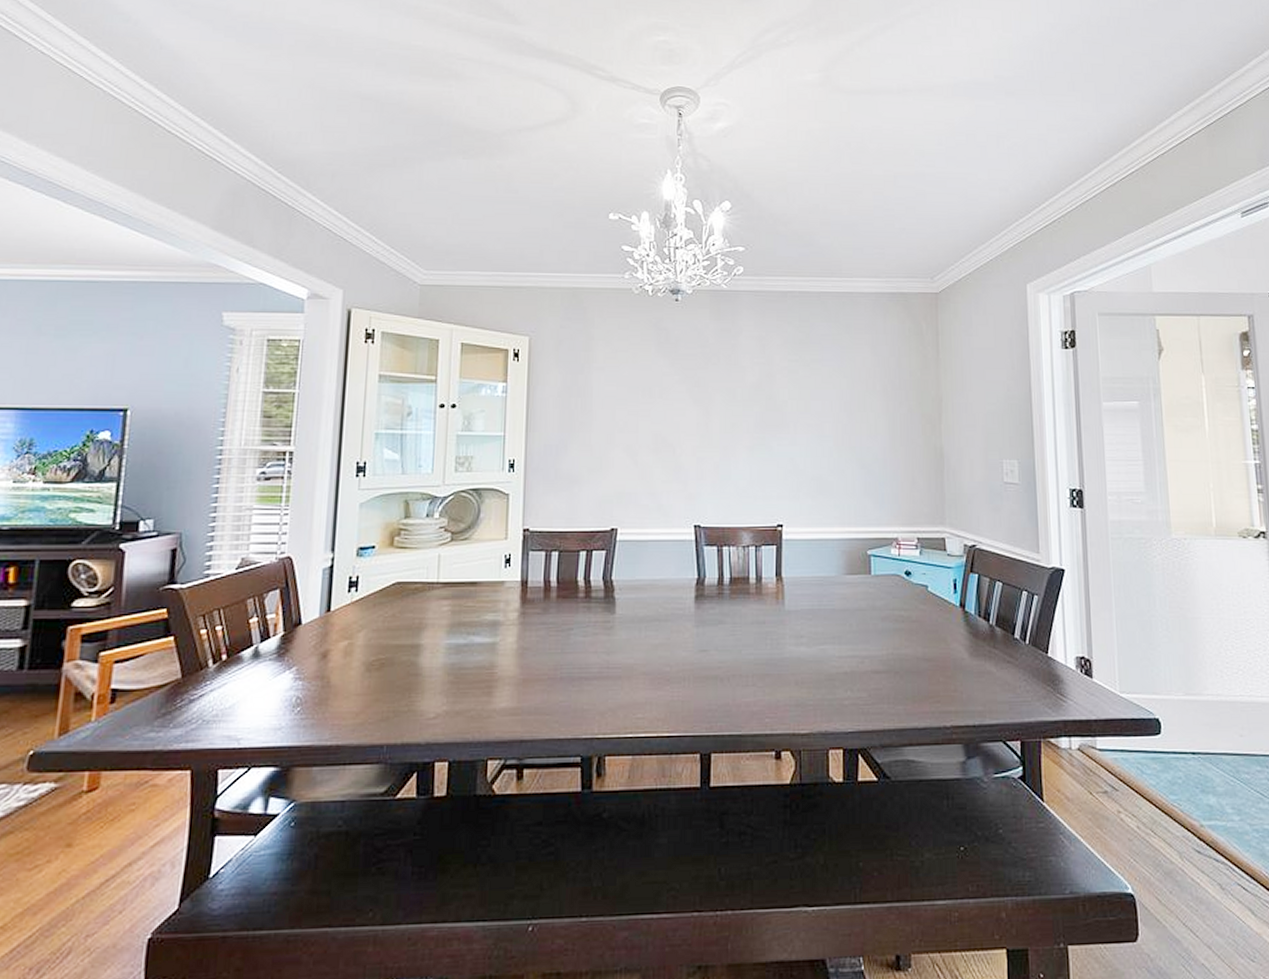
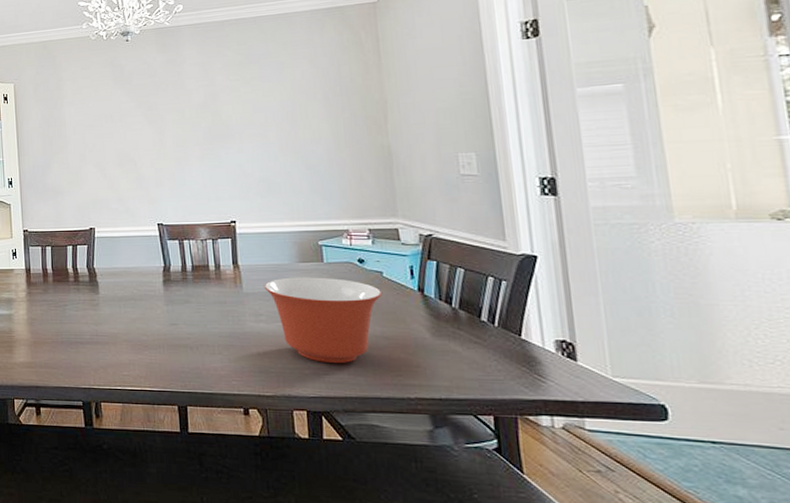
mixing bowl: none [808,591,927,692] -> present [264,277,383,364]

